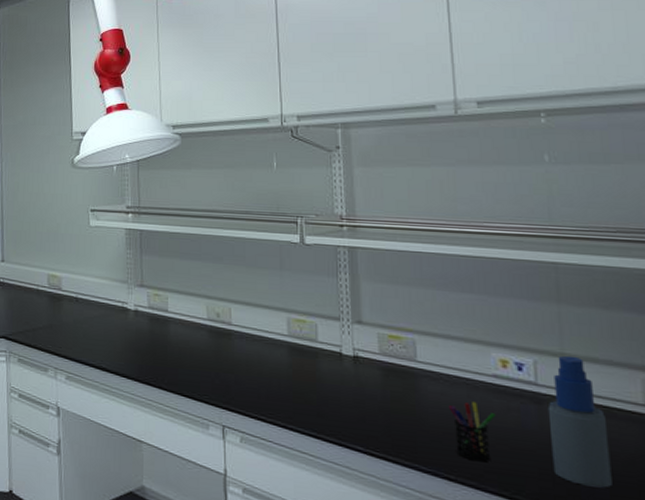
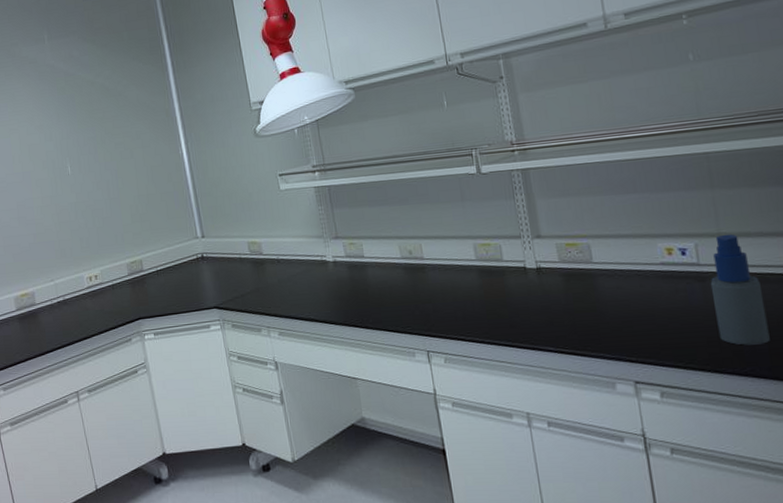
pen holder: present [449,402,496,462] -> none [625,290,666,342]

